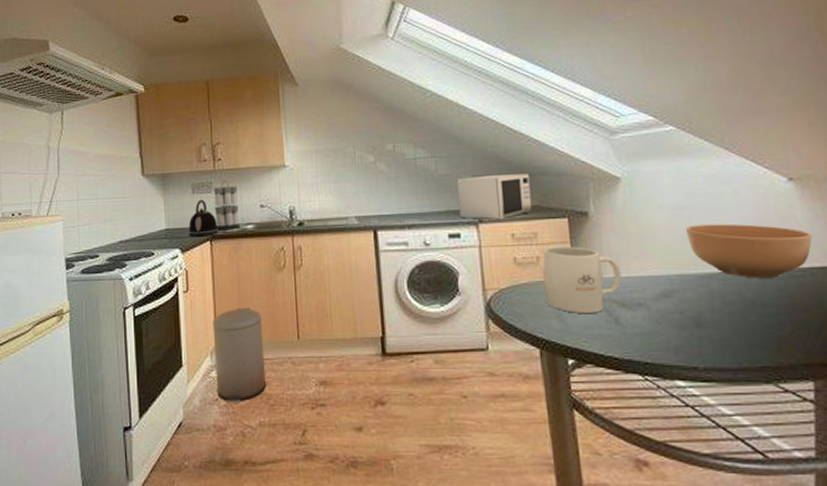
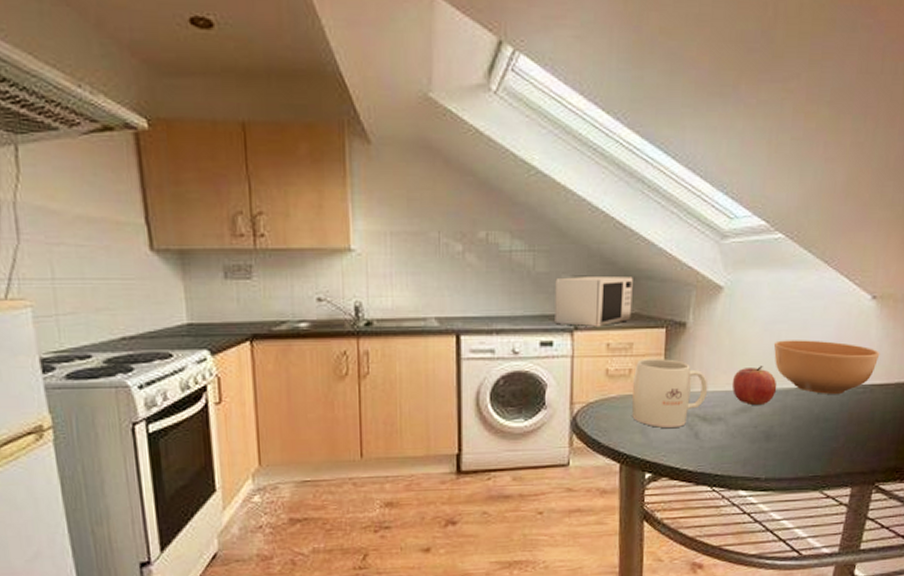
kettle: present [189,199,219,237] -> none [220,287,262,335]
pedal bin: present [212,307,266,404] -> none [254,422,321,531]
spice rack: present [213,180,241,231] -> none [253,263,292,328]
fruit: none [646,251,699,291] -> present [731,366,777,406]

